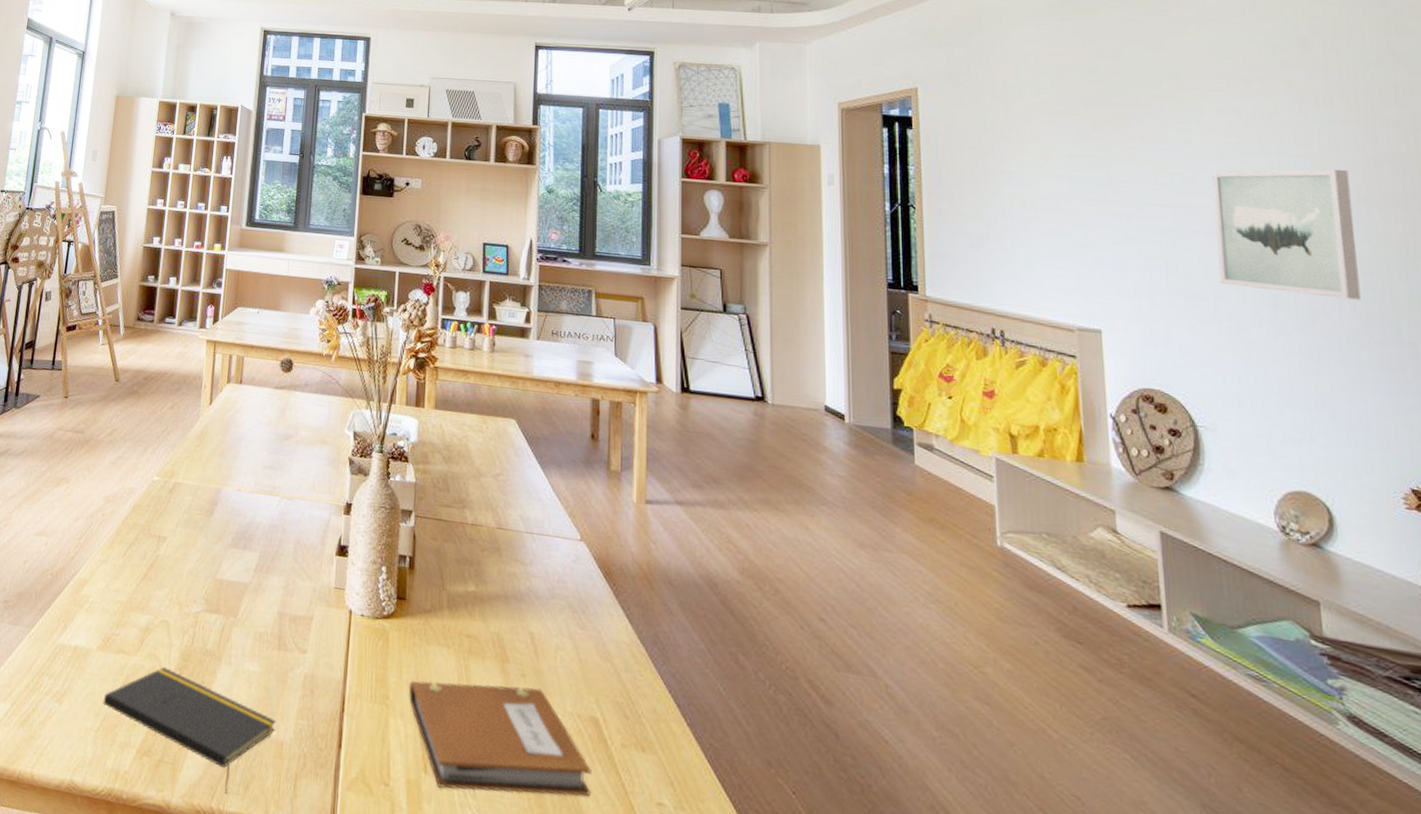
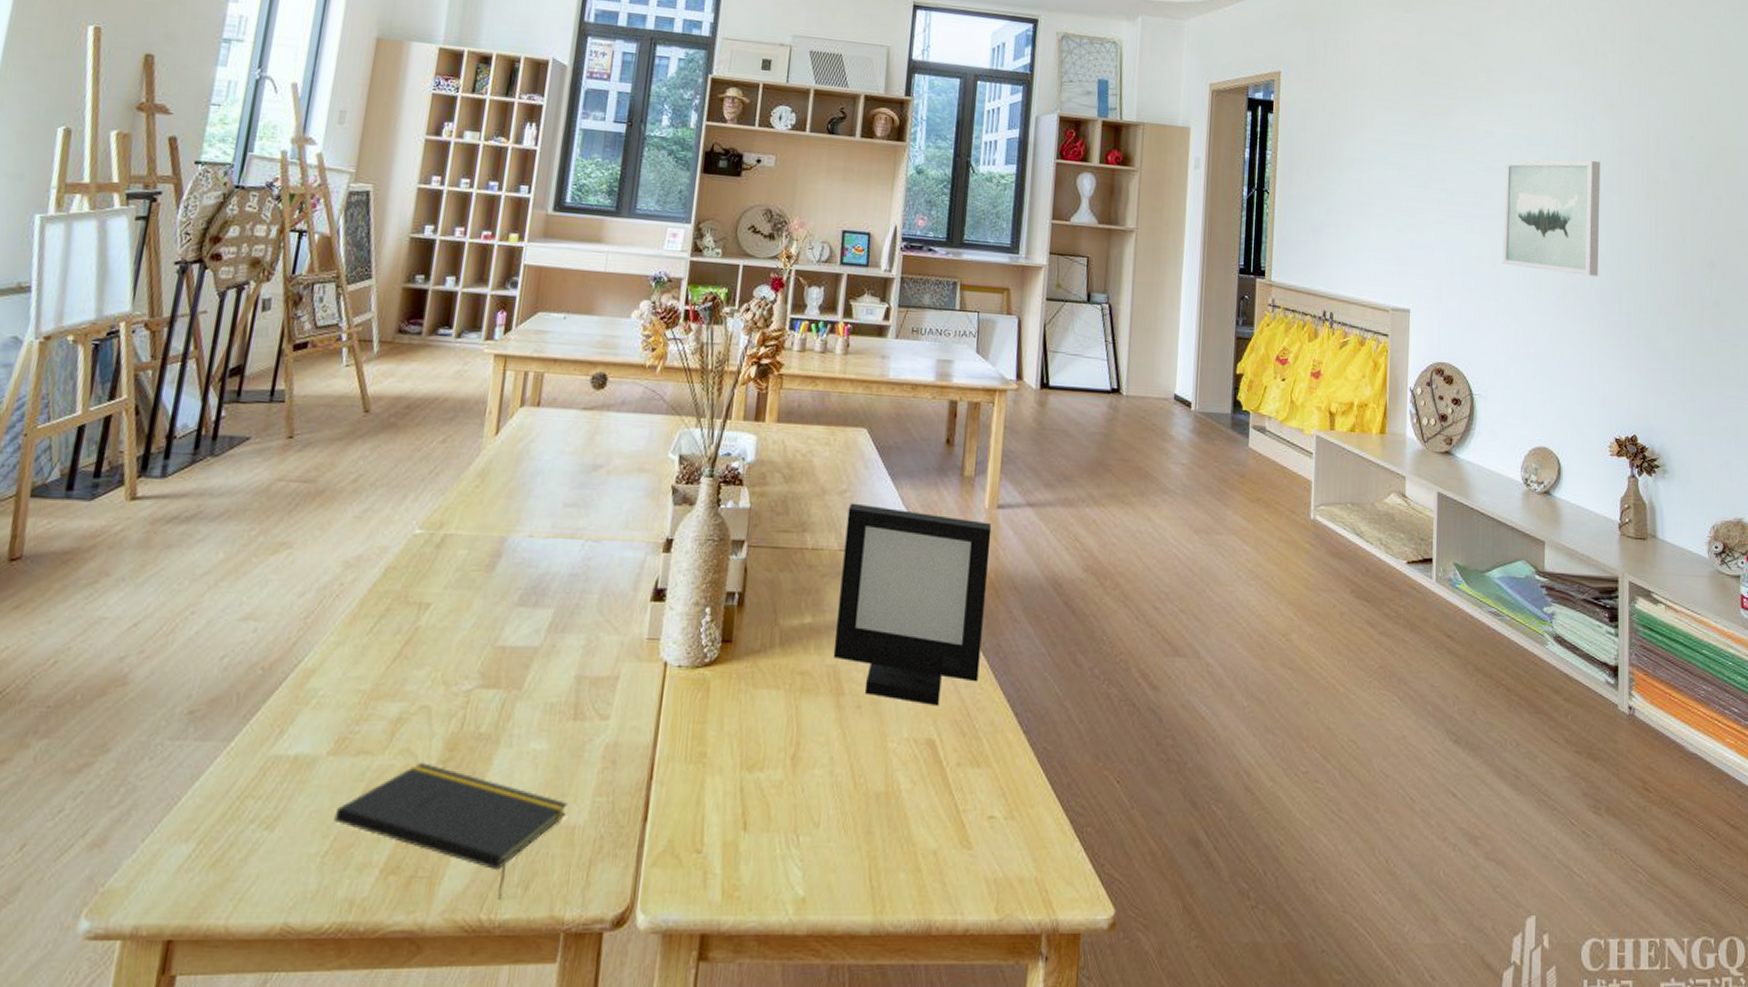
notebook: present [408,680,591,796] -> none [729,718,924,844]
picture frame: none [496,486,641,685] -> present [833,503,992,705]

